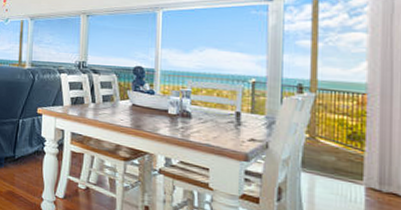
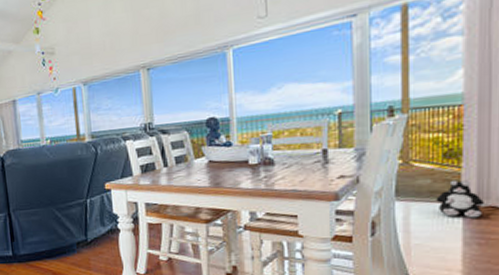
plush toy: none [339,161,385,202] -> present [436,179,484,219]

